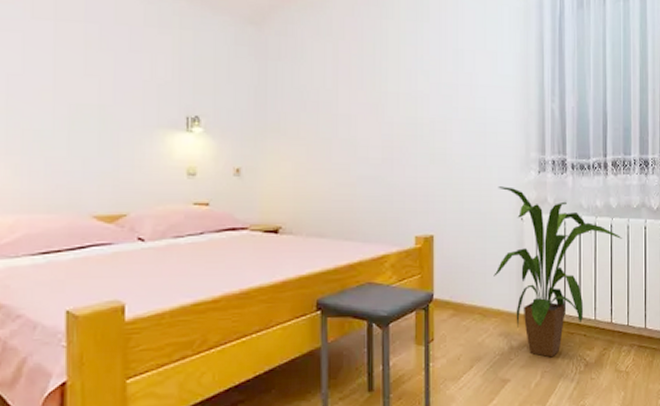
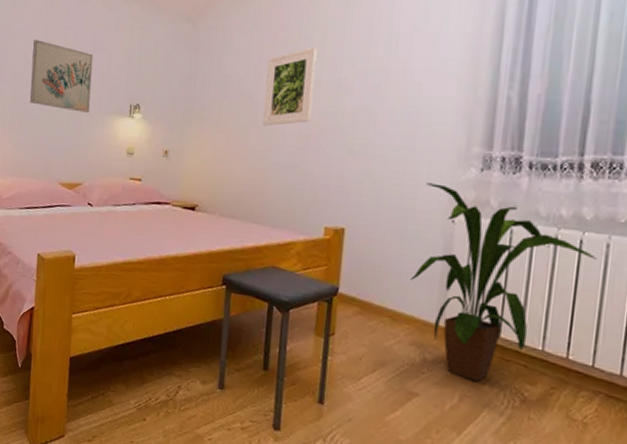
wall art: none [35,32,131,127] -> present [29,39,94,113]
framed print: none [344,59,392,139] -> present [262,47,317,126]

